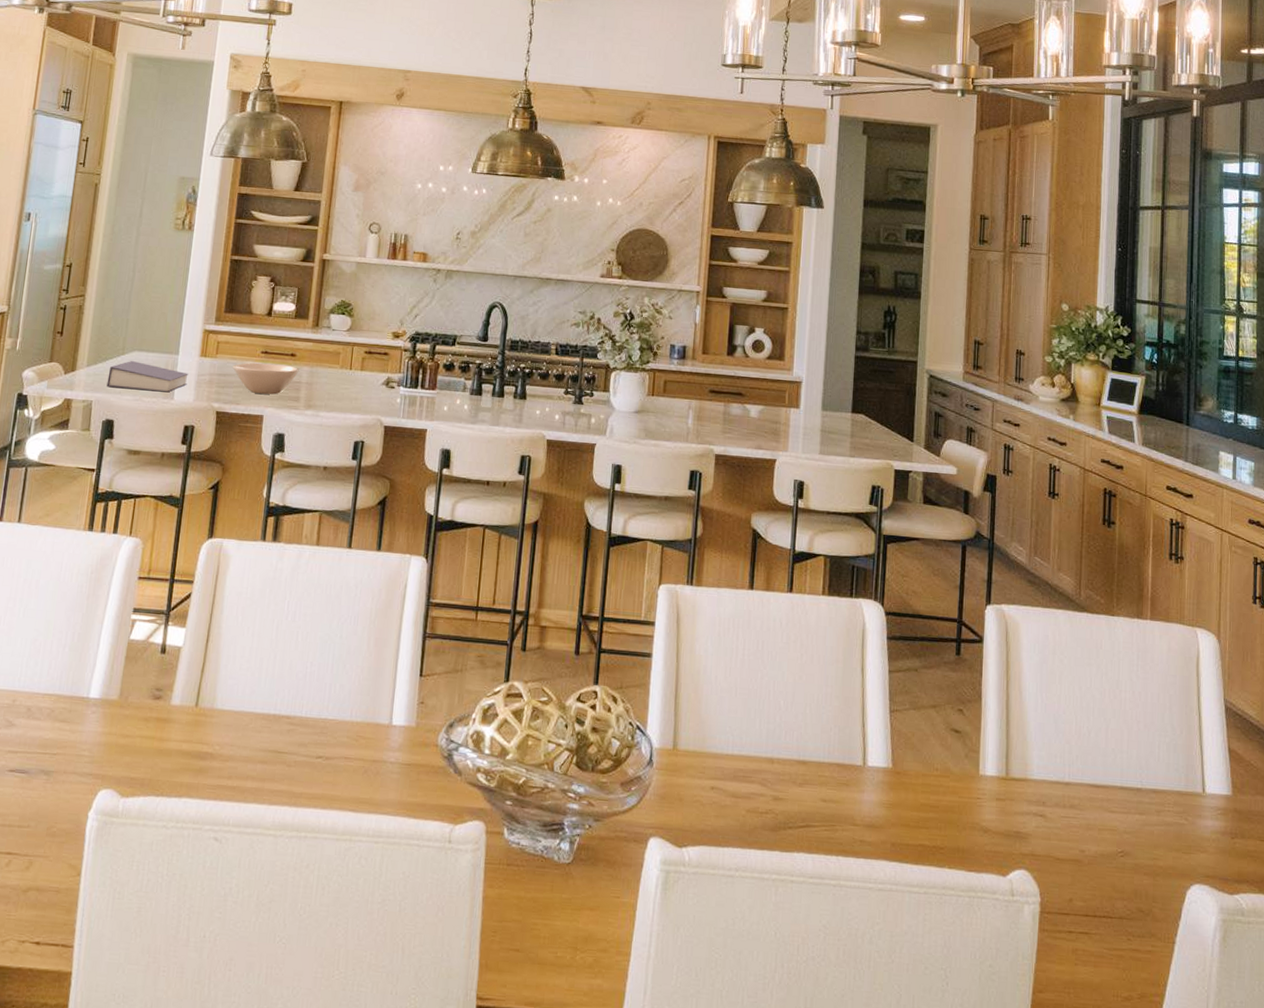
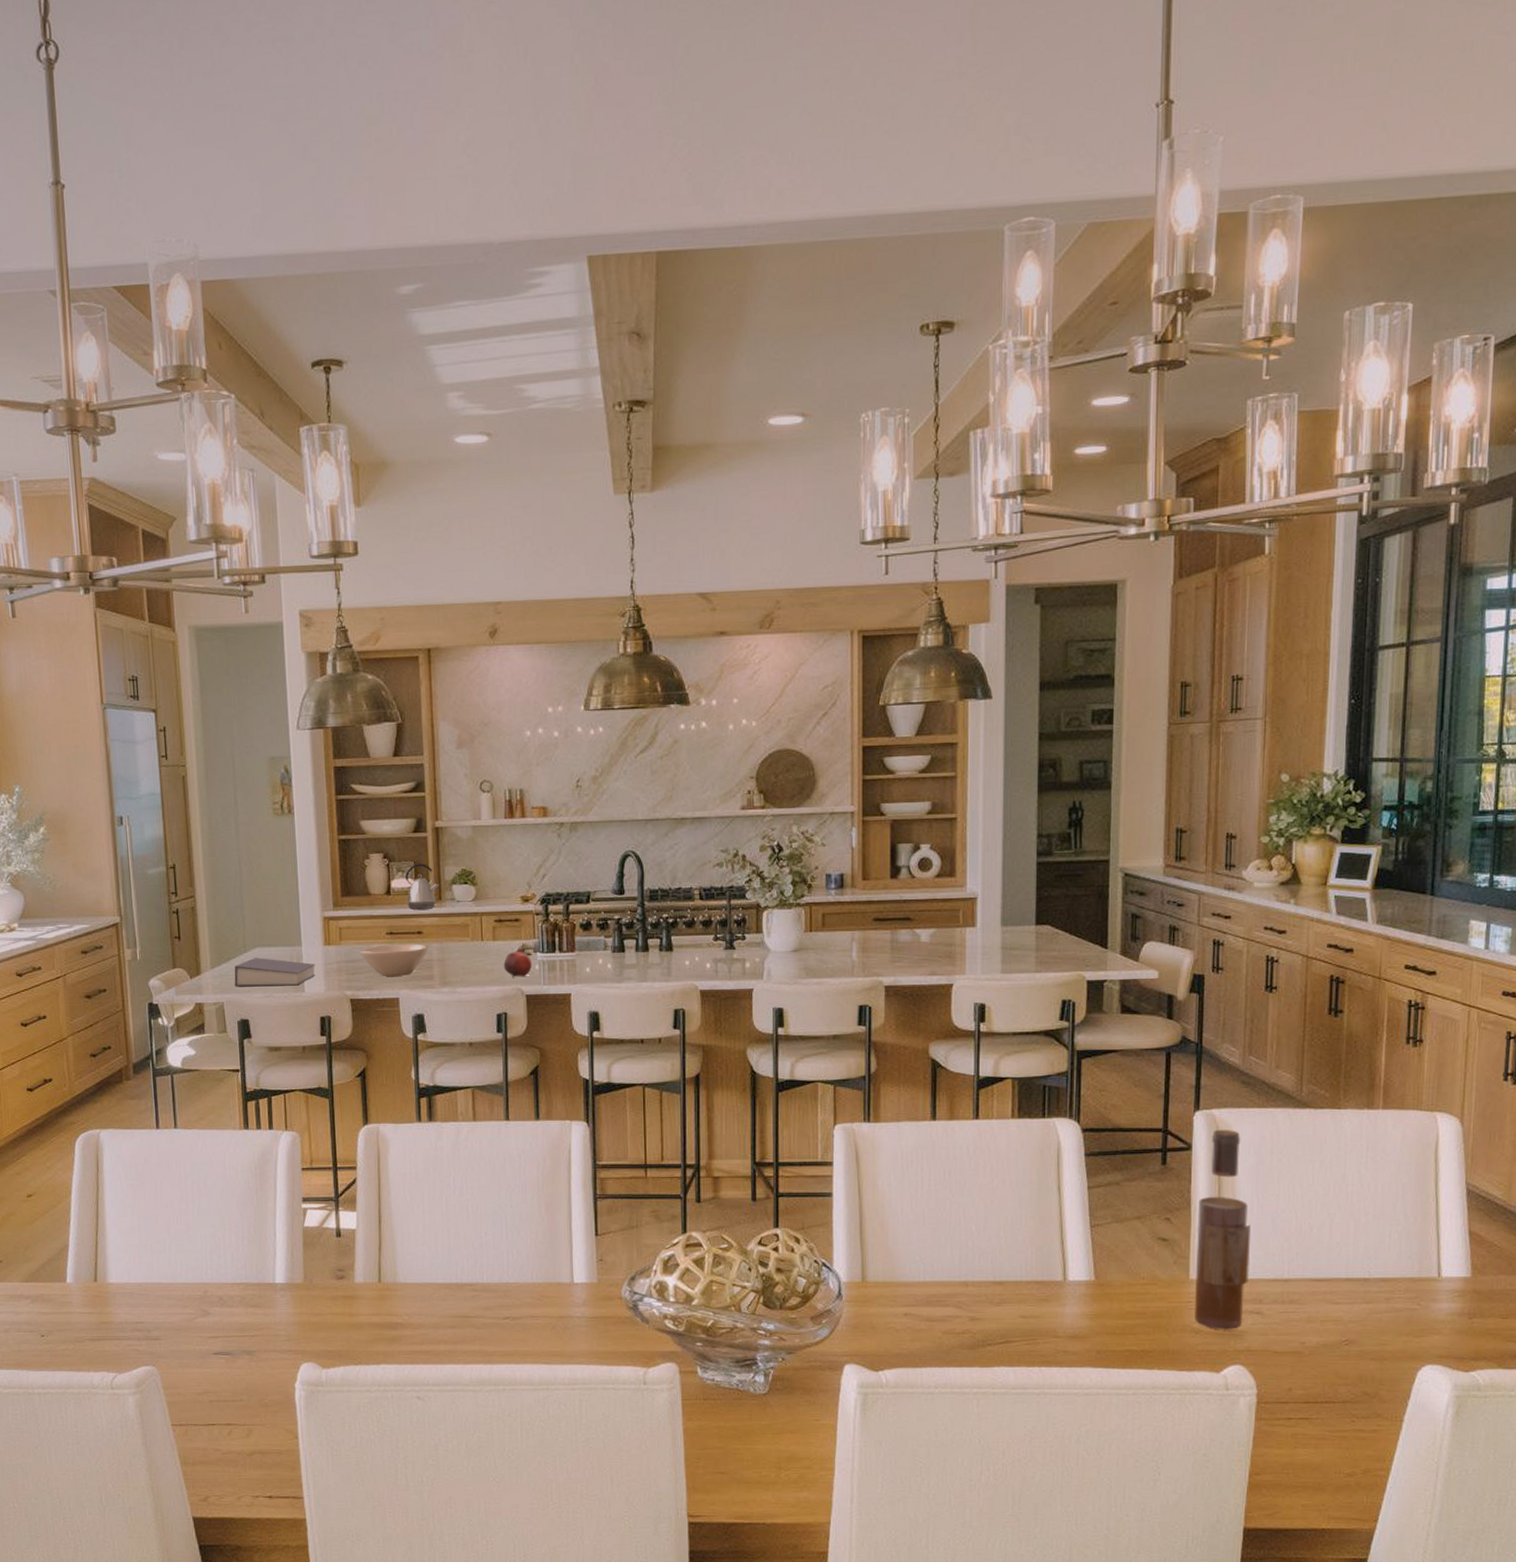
kettle: none [283,289,318,334] -> present [404,862,439,910]
fruit: none [367,378,394,409] -> present [503,946,532,978]
wine bottle: none [983,625,1035,831] -> present [1195,1129,1251,1330]

